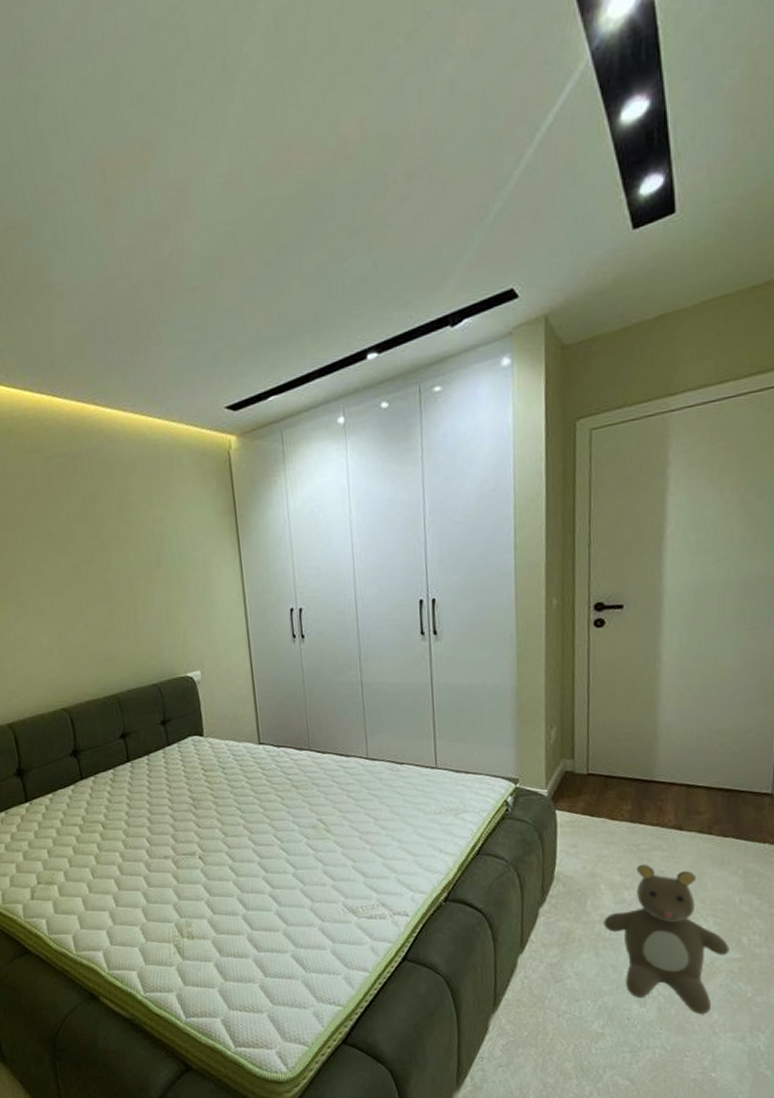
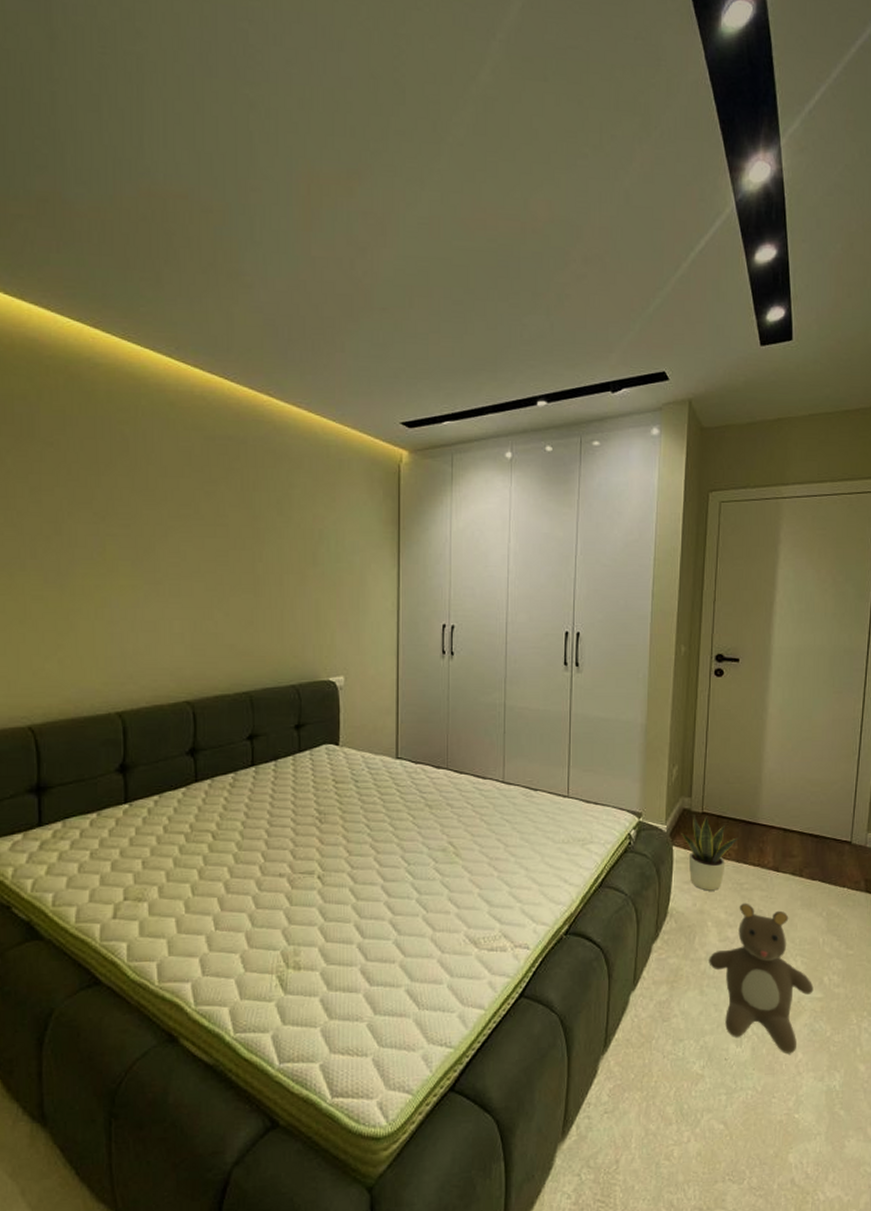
potted plant: none [563,776,634,854] -> present [680,814,740,891]

